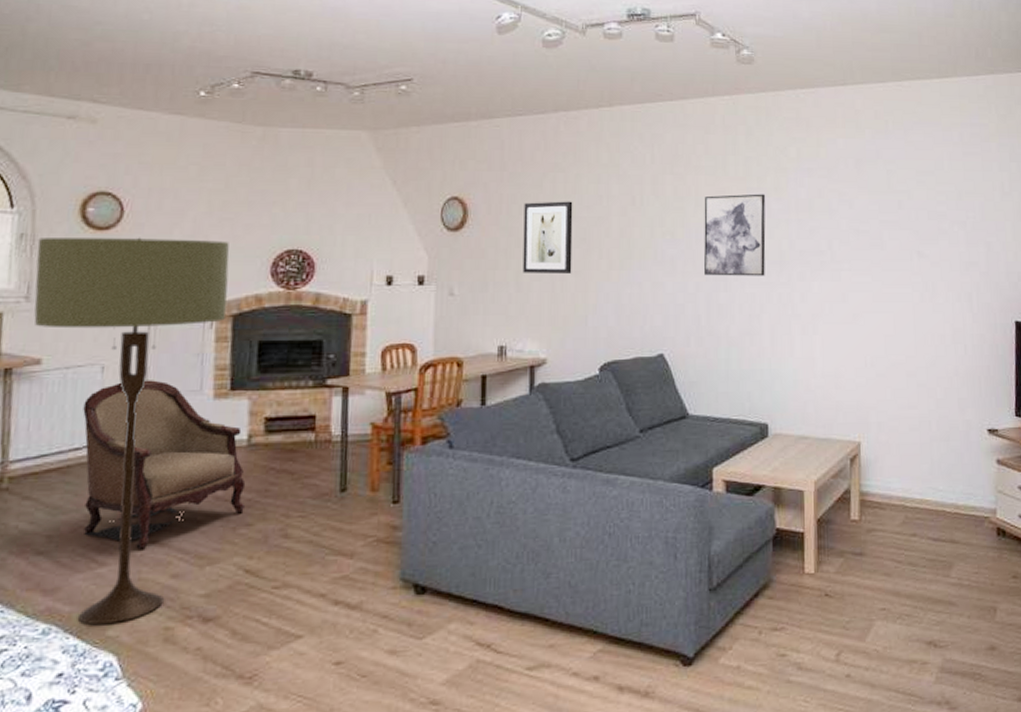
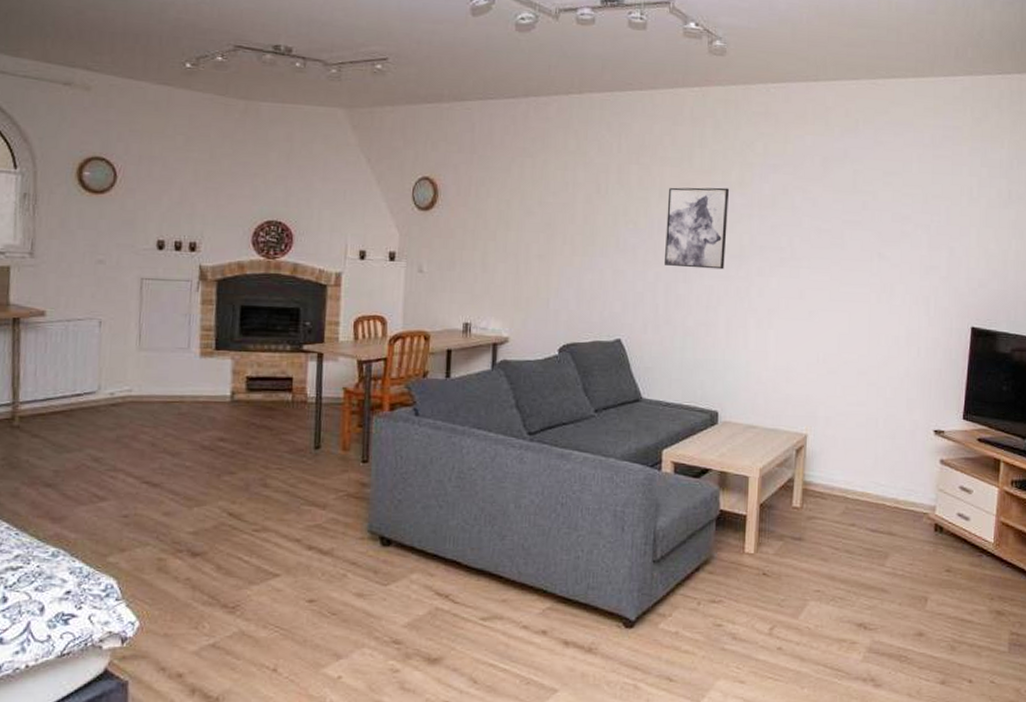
floor lamp: present [34,237,230,624] -> none [38,198,214,551]
armchair: present [83,380,246,550] -> none [83,336,229,489]
wall art: present [522,201,573,273] -> none [489,185,540,257]

